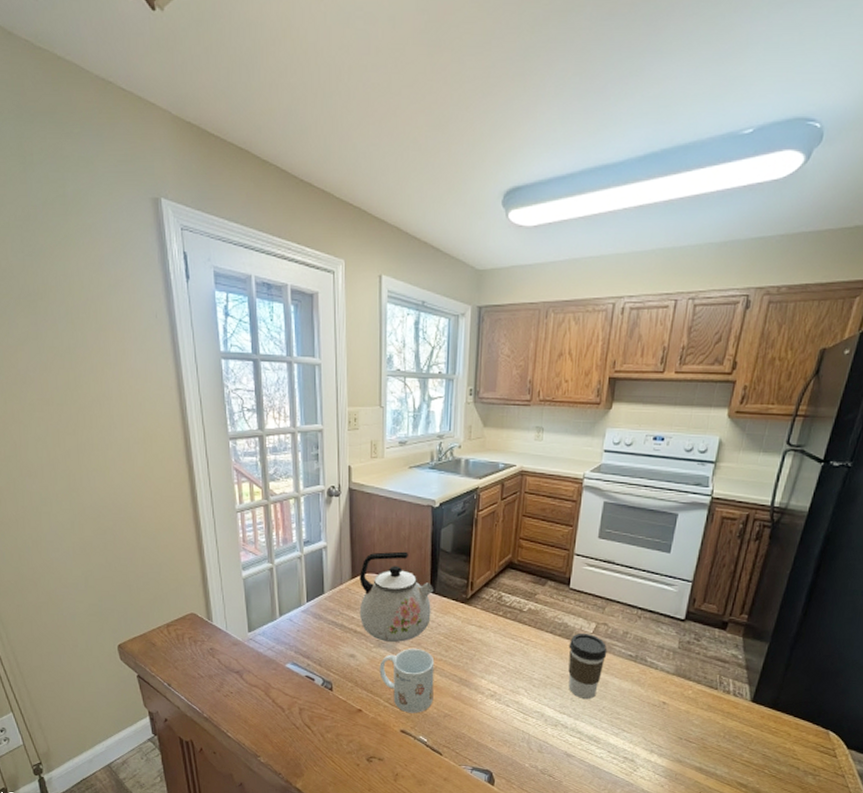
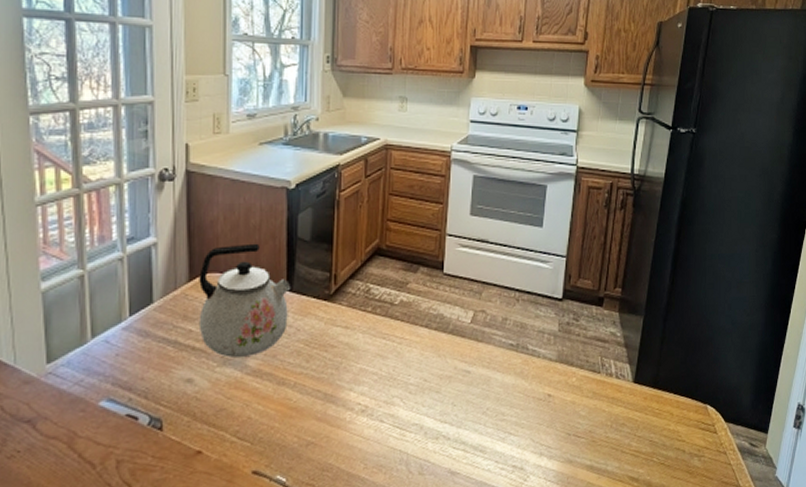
mug: present [379,649,435,713] -> none [224,362,294,447]
coffee cup: present [568,633,608,700] -> none [446,324,487,402]

